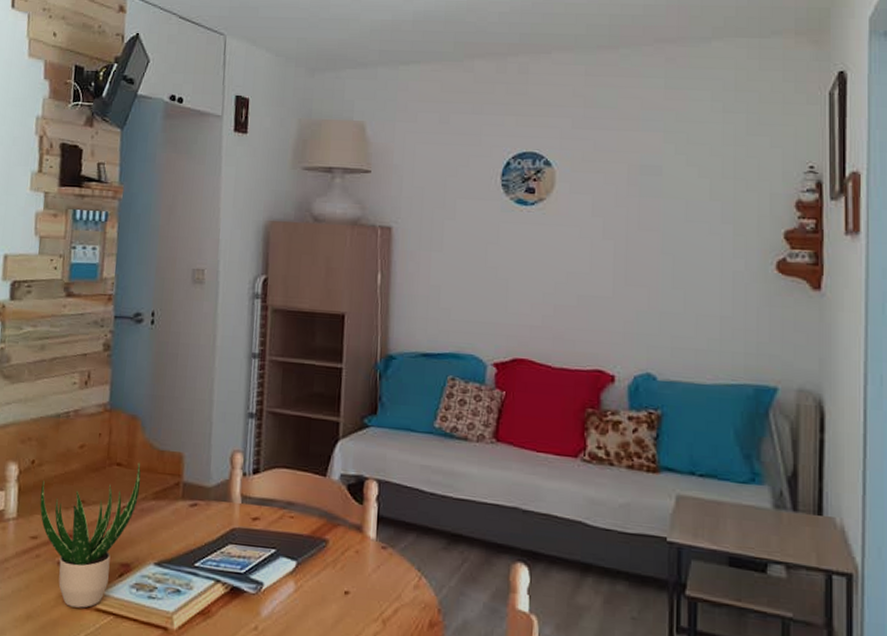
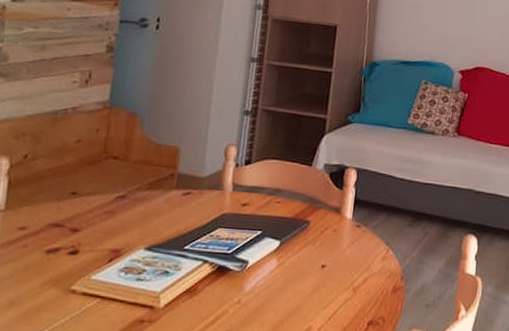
potted plant: present [40,462,141,608] -> none [30,155,137,293]

